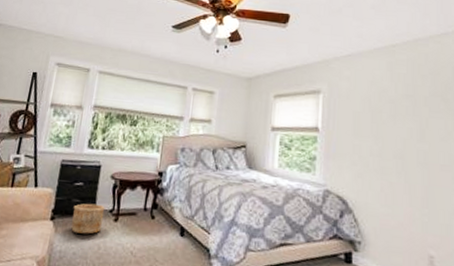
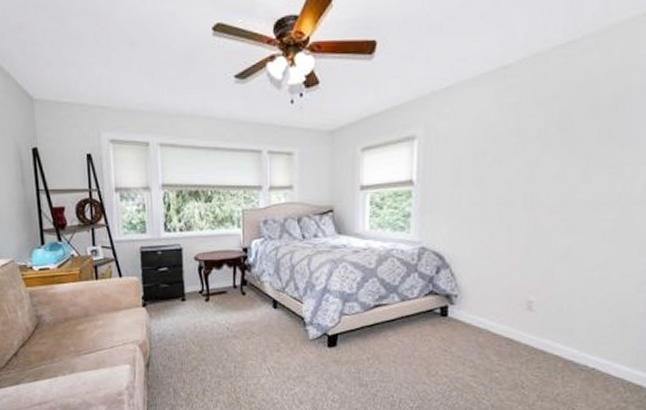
wooden bucket: present [71,203,105,235] -> none [162,287,195,316]

